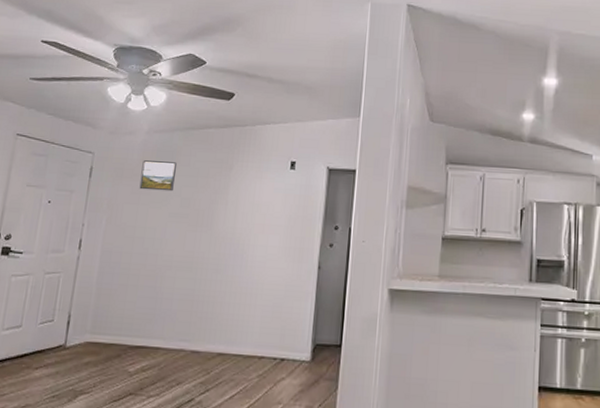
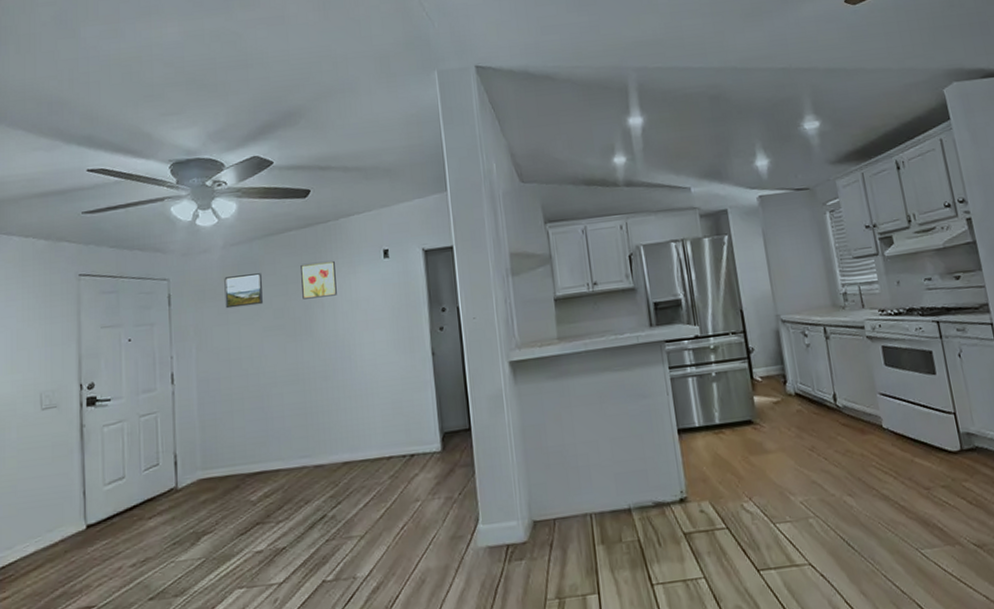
wall art: none [209,161,245,196] -> present [301,260,337,300]

